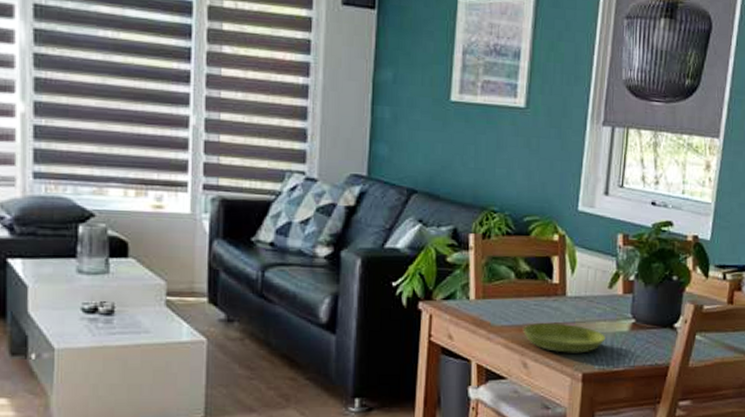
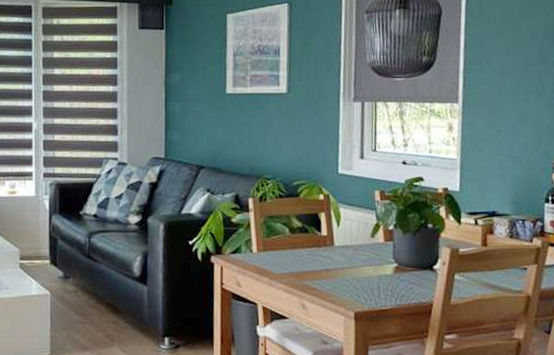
saucer: present [522,322,606,353] -> none [299,269,372,295]

